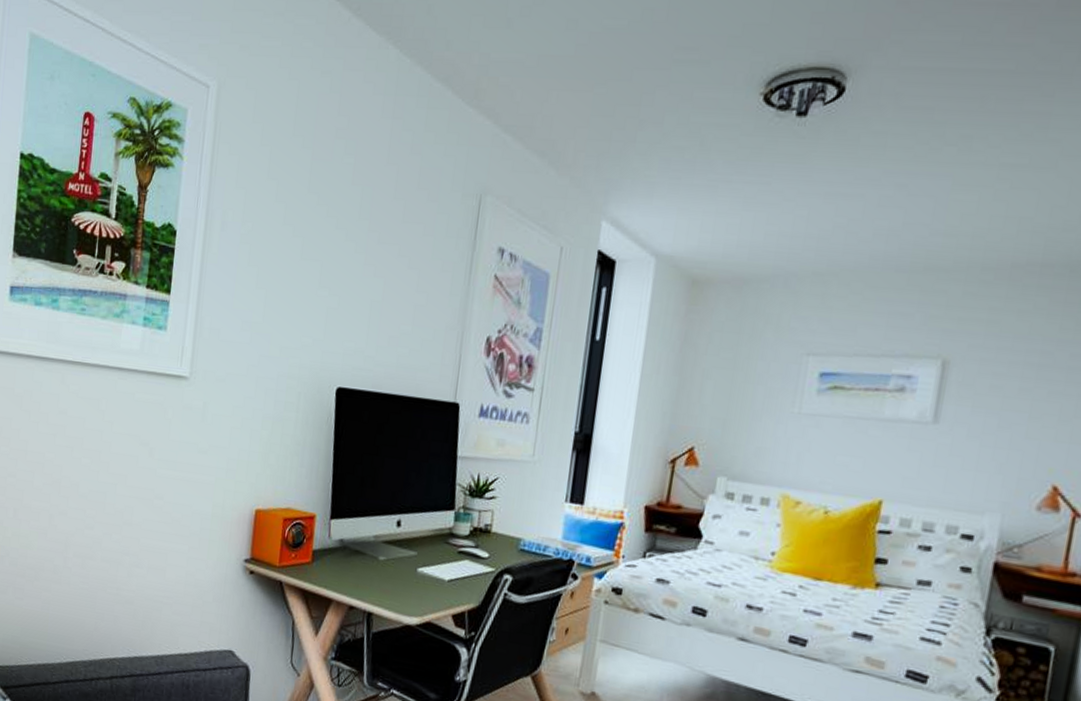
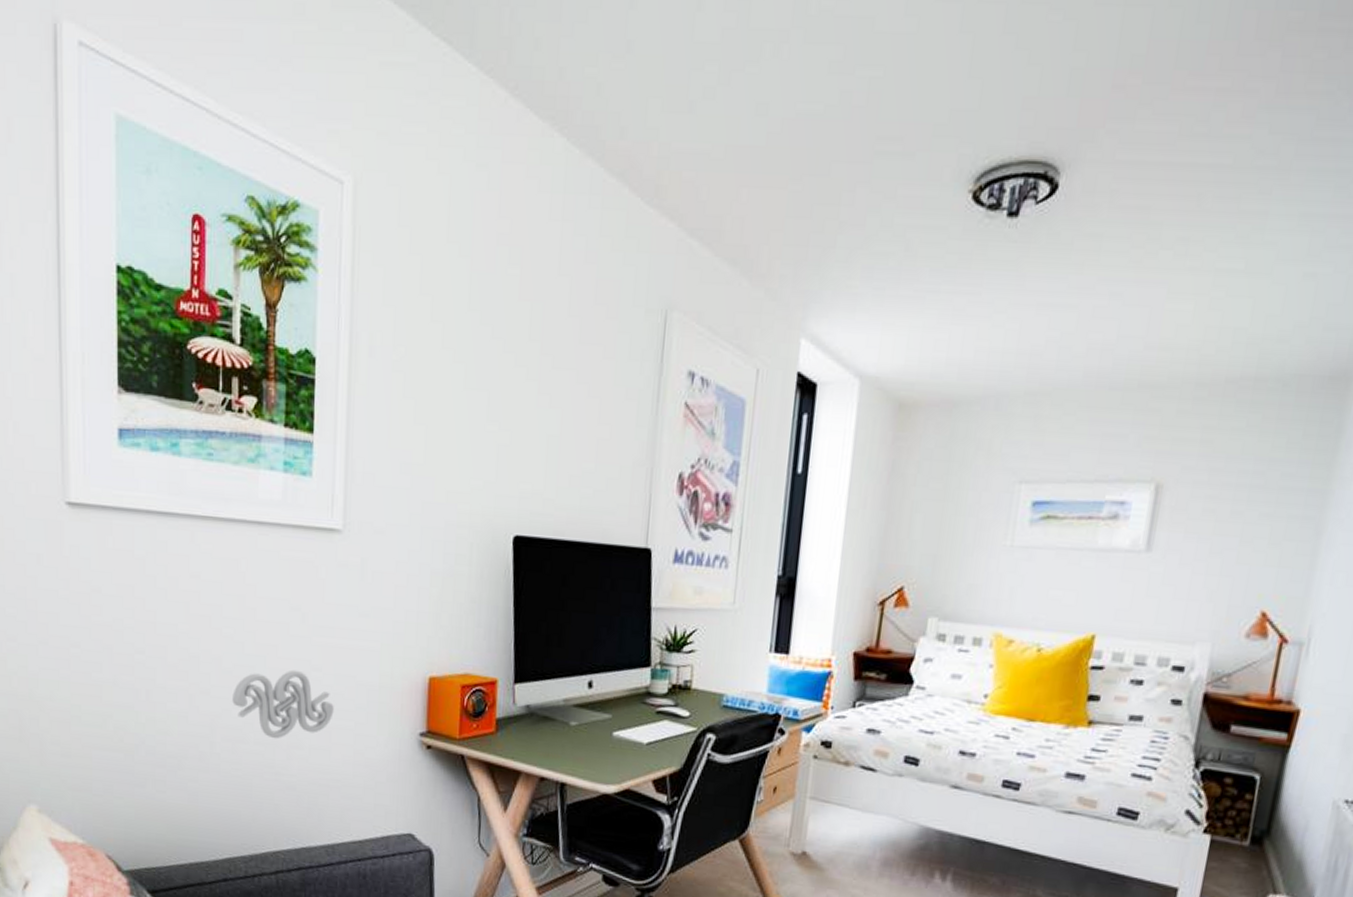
decorative ornament: none [85,497,172,558] -> present [232,669,334,739]

